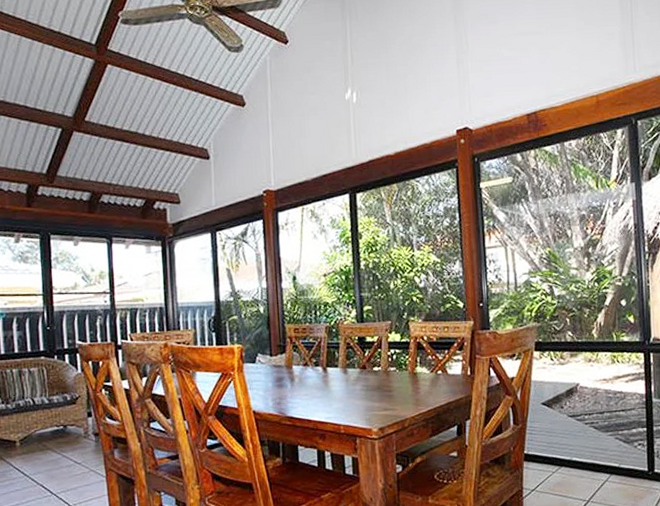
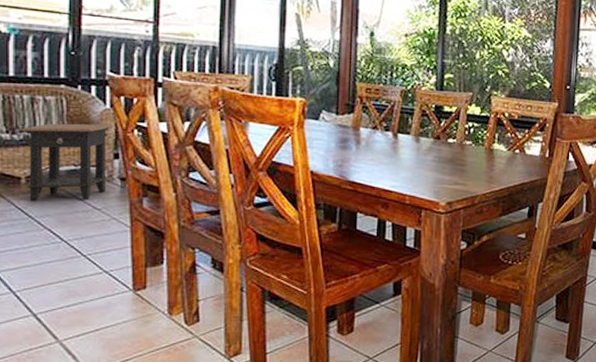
side table: none [12,387,85,462] -> present [20,123,113,202]

